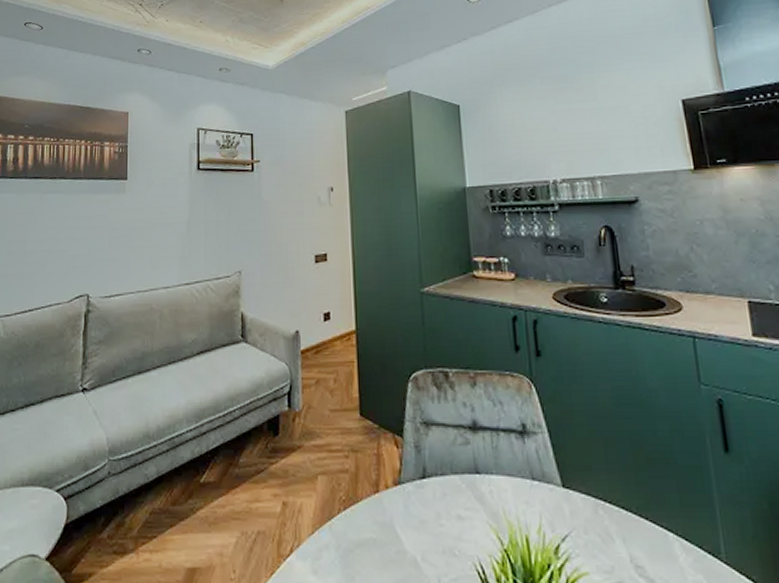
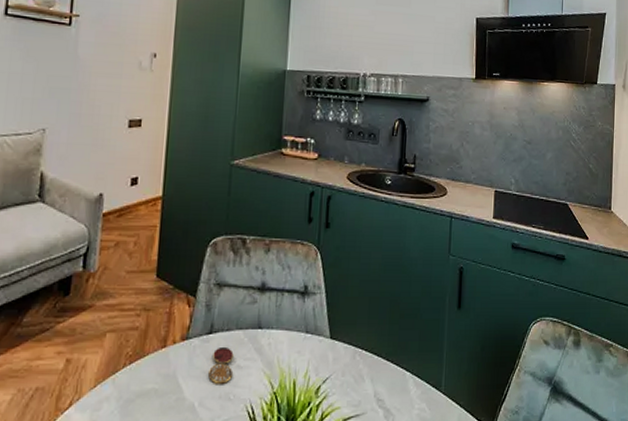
coaster: none [427,493,454,538] -> present [208,346,234,386]

